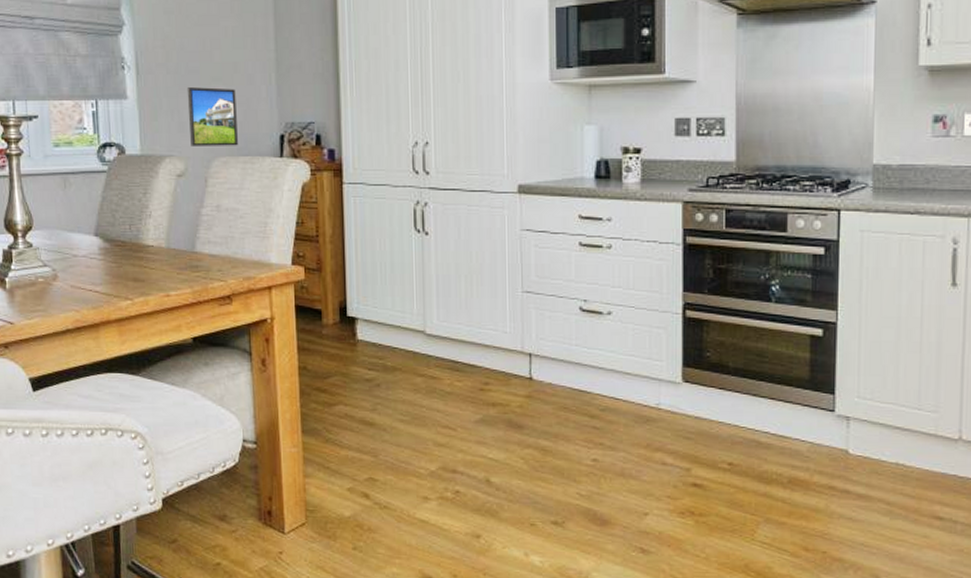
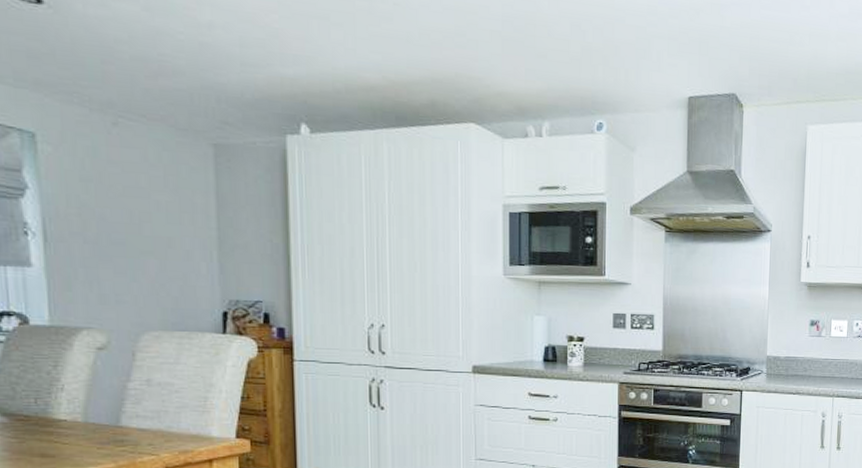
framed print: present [187,87,238,146] -> none [109,259,173,321]

